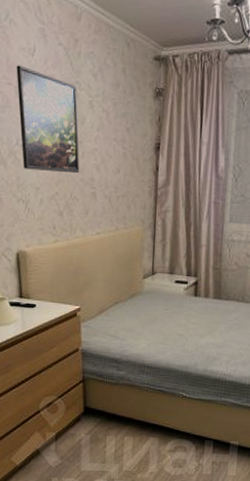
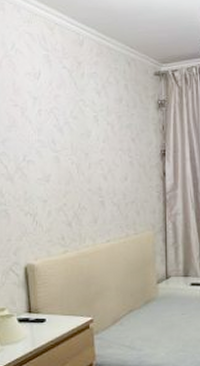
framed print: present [16,65,80,173] -> none [22,88,87,183]

